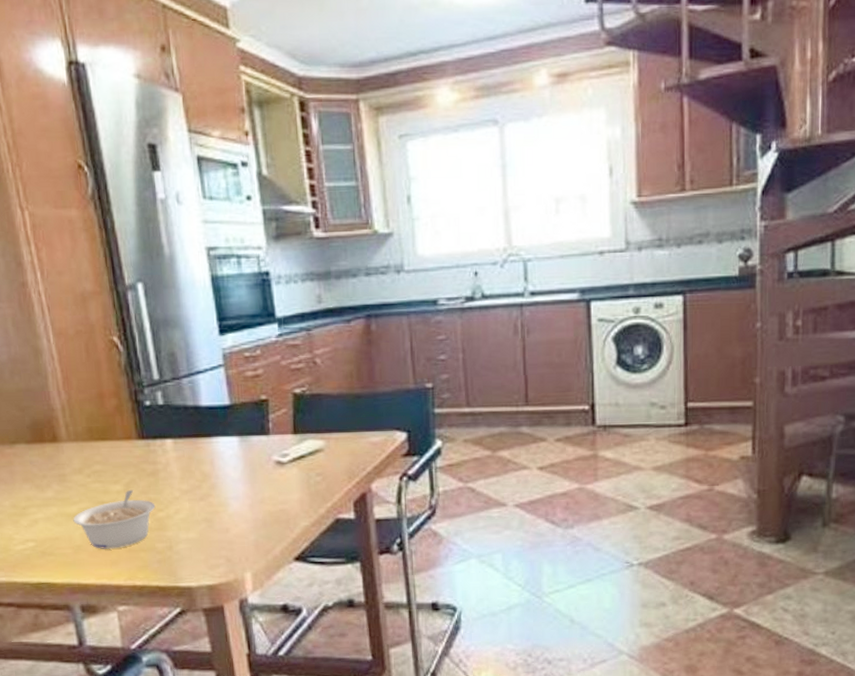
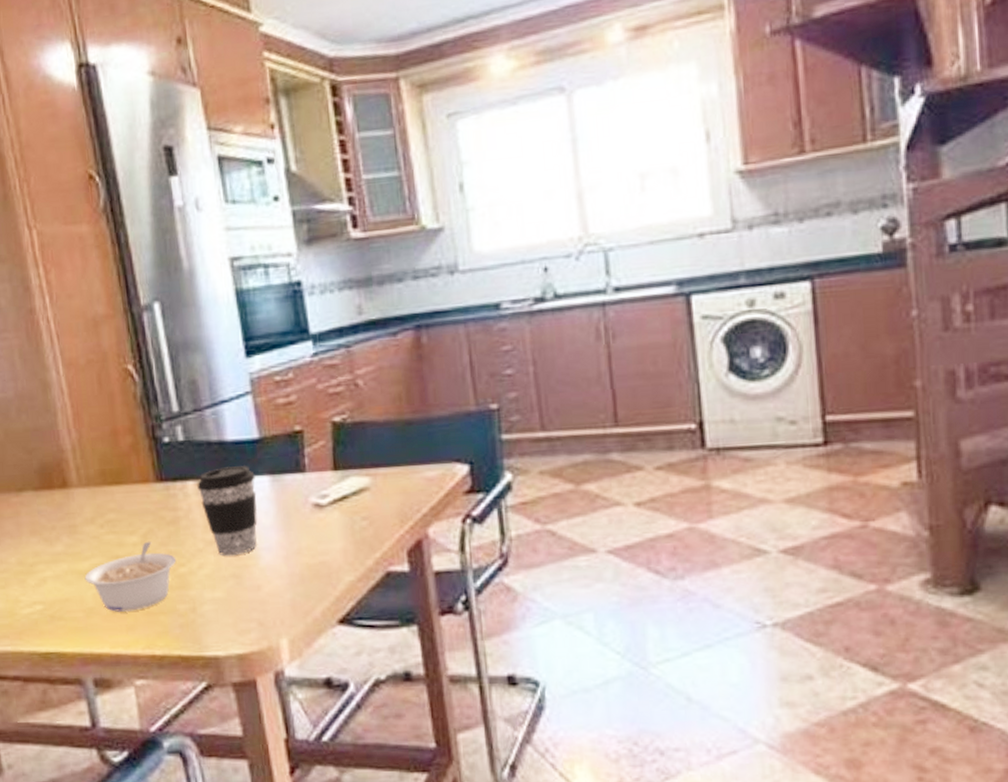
coffee cup: none [174,428,228,504] -> present [197,466,258,556]

